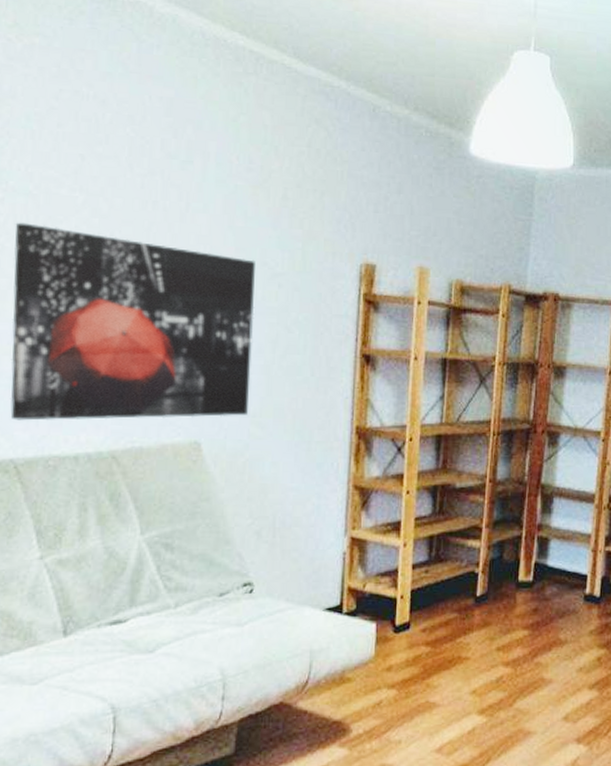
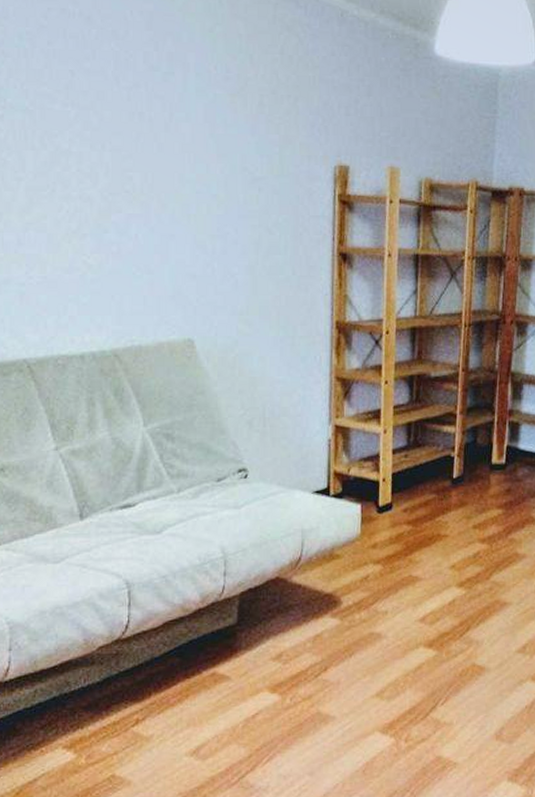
wall art: present [10,222,255,421] -> none [15,137,238,323]

